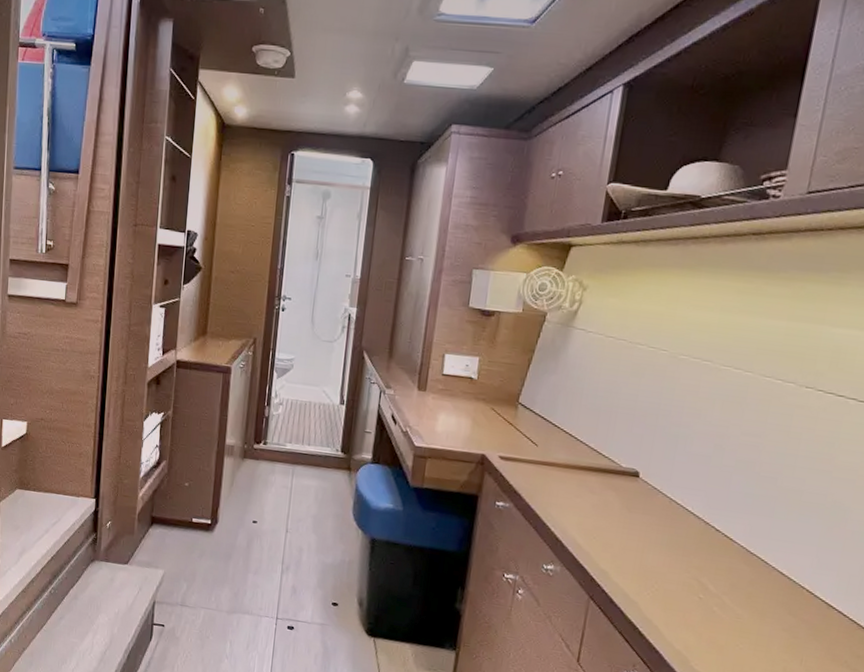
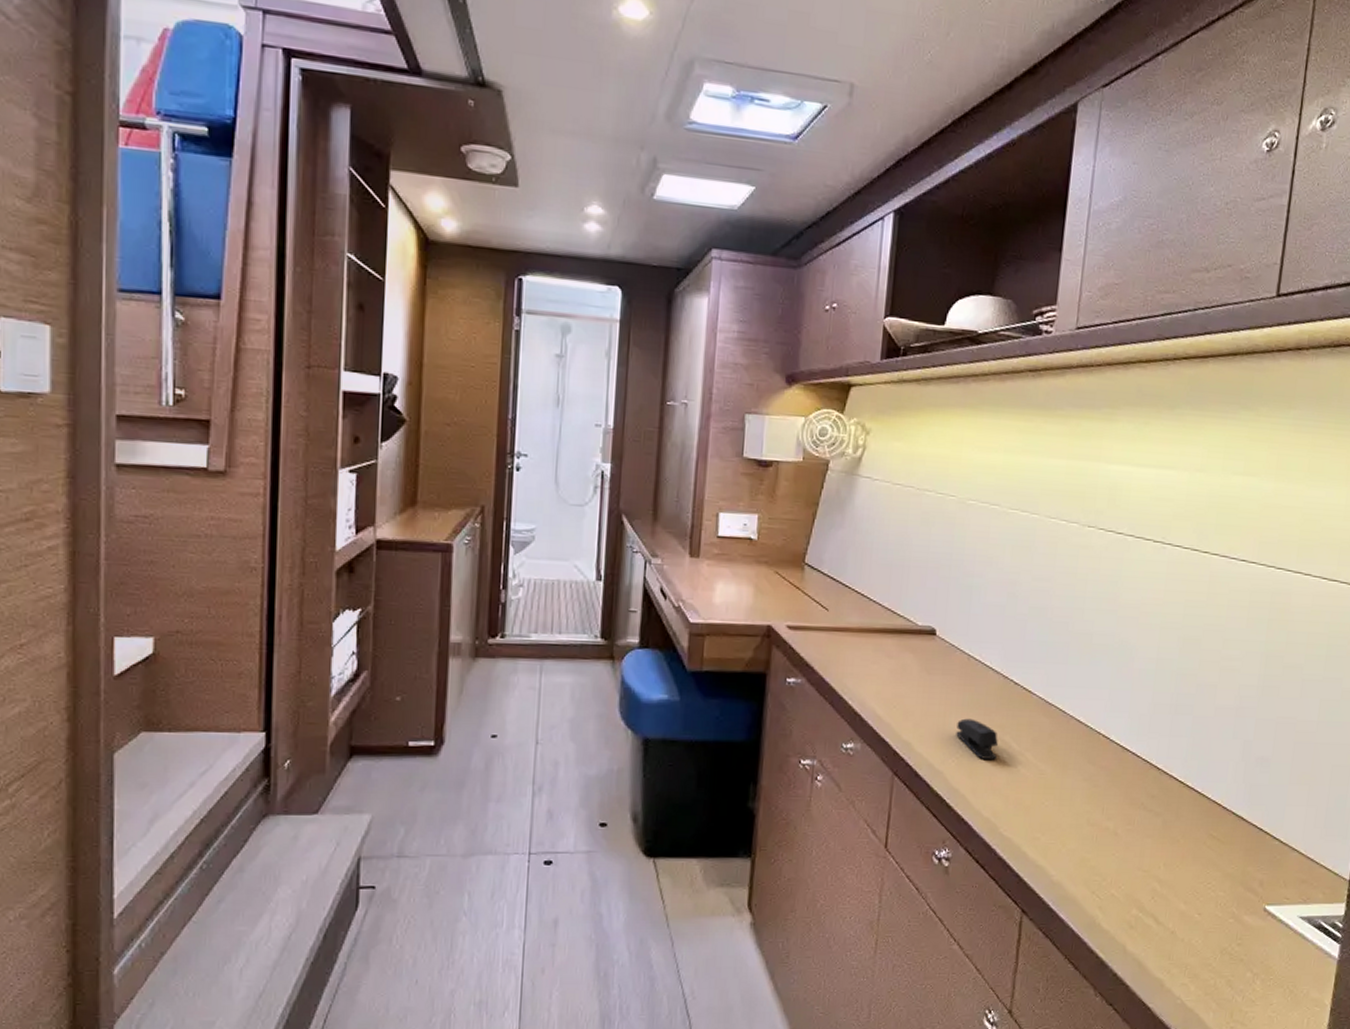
stapler: none [653,556,695,598] -> present [956,718,998,760]

